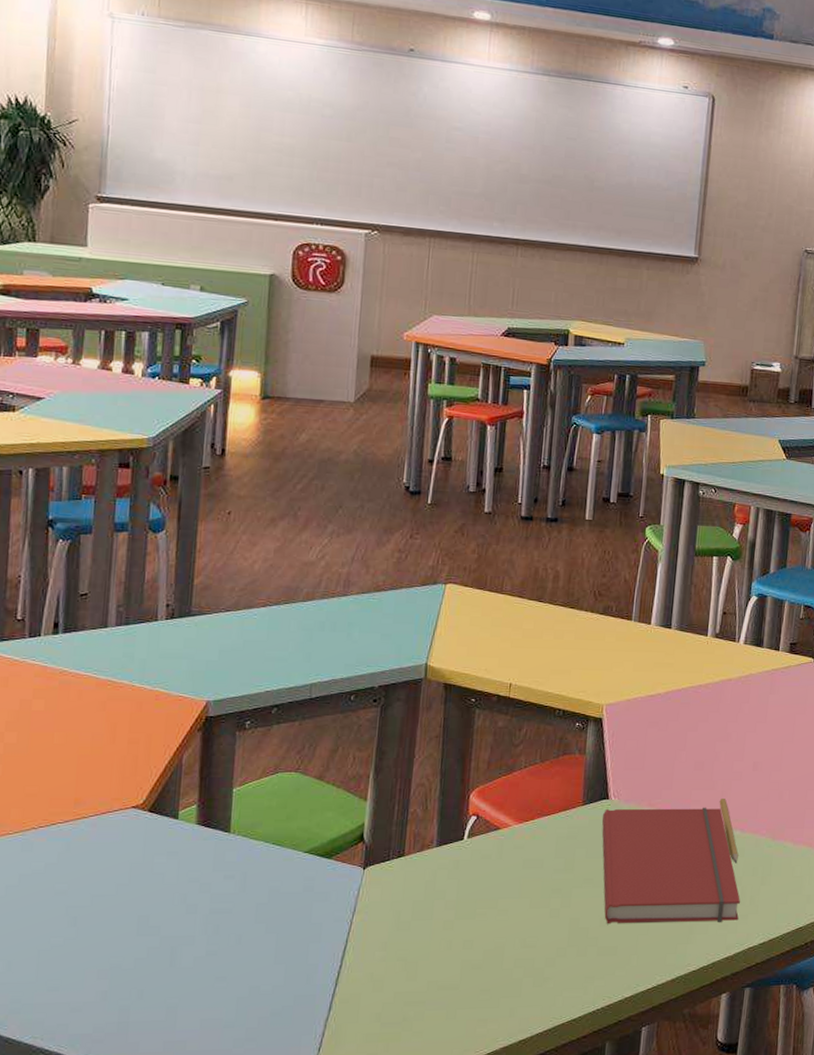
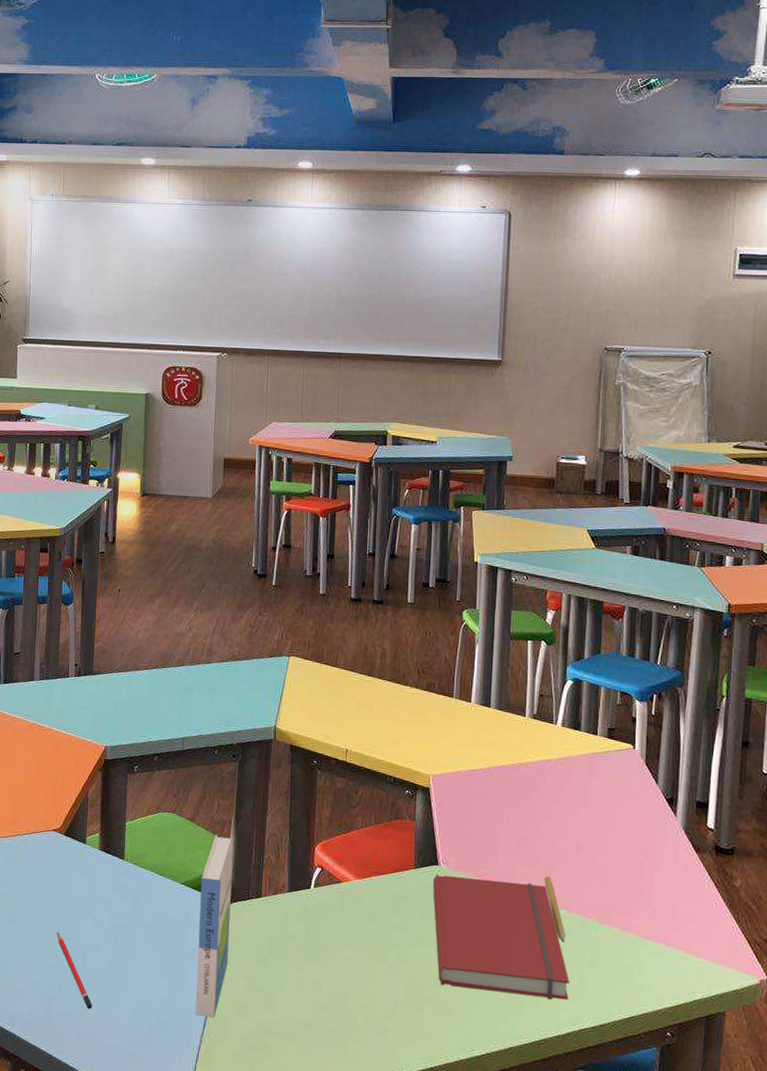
pencil: none [135,927,184,1013] -> present [56,931,92,1010]
book: none [319,791,373,998] -> present [195,834,234,1017]

